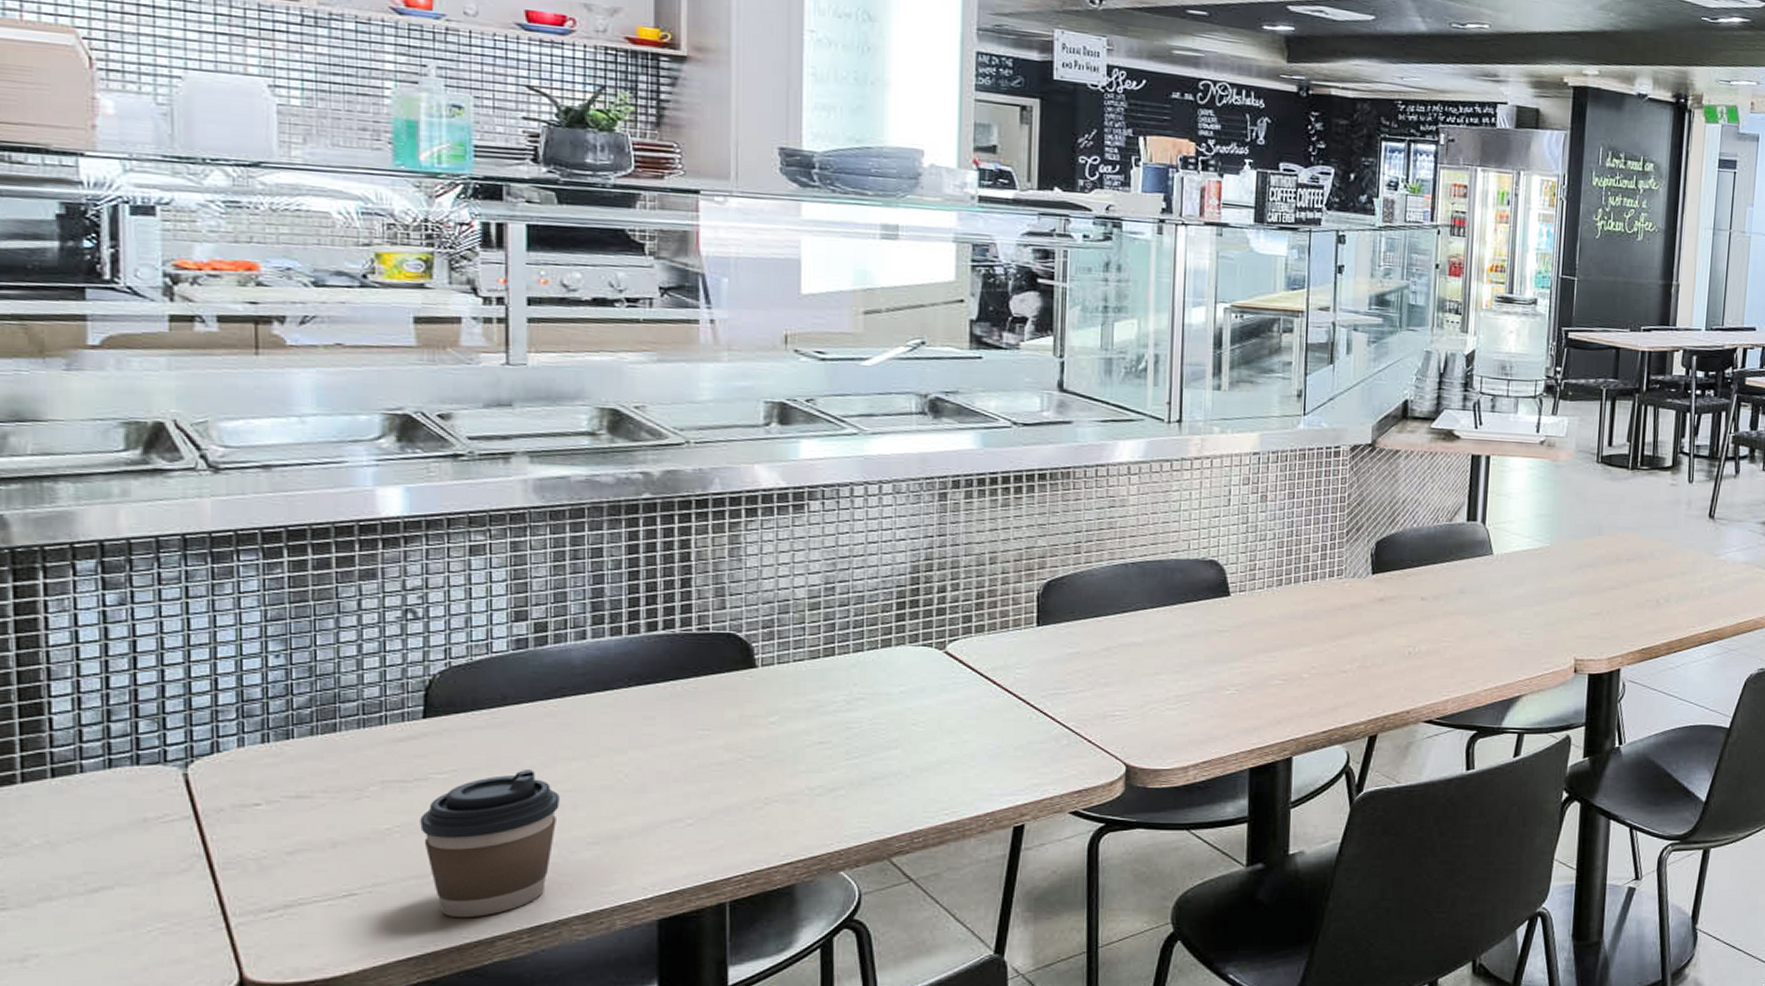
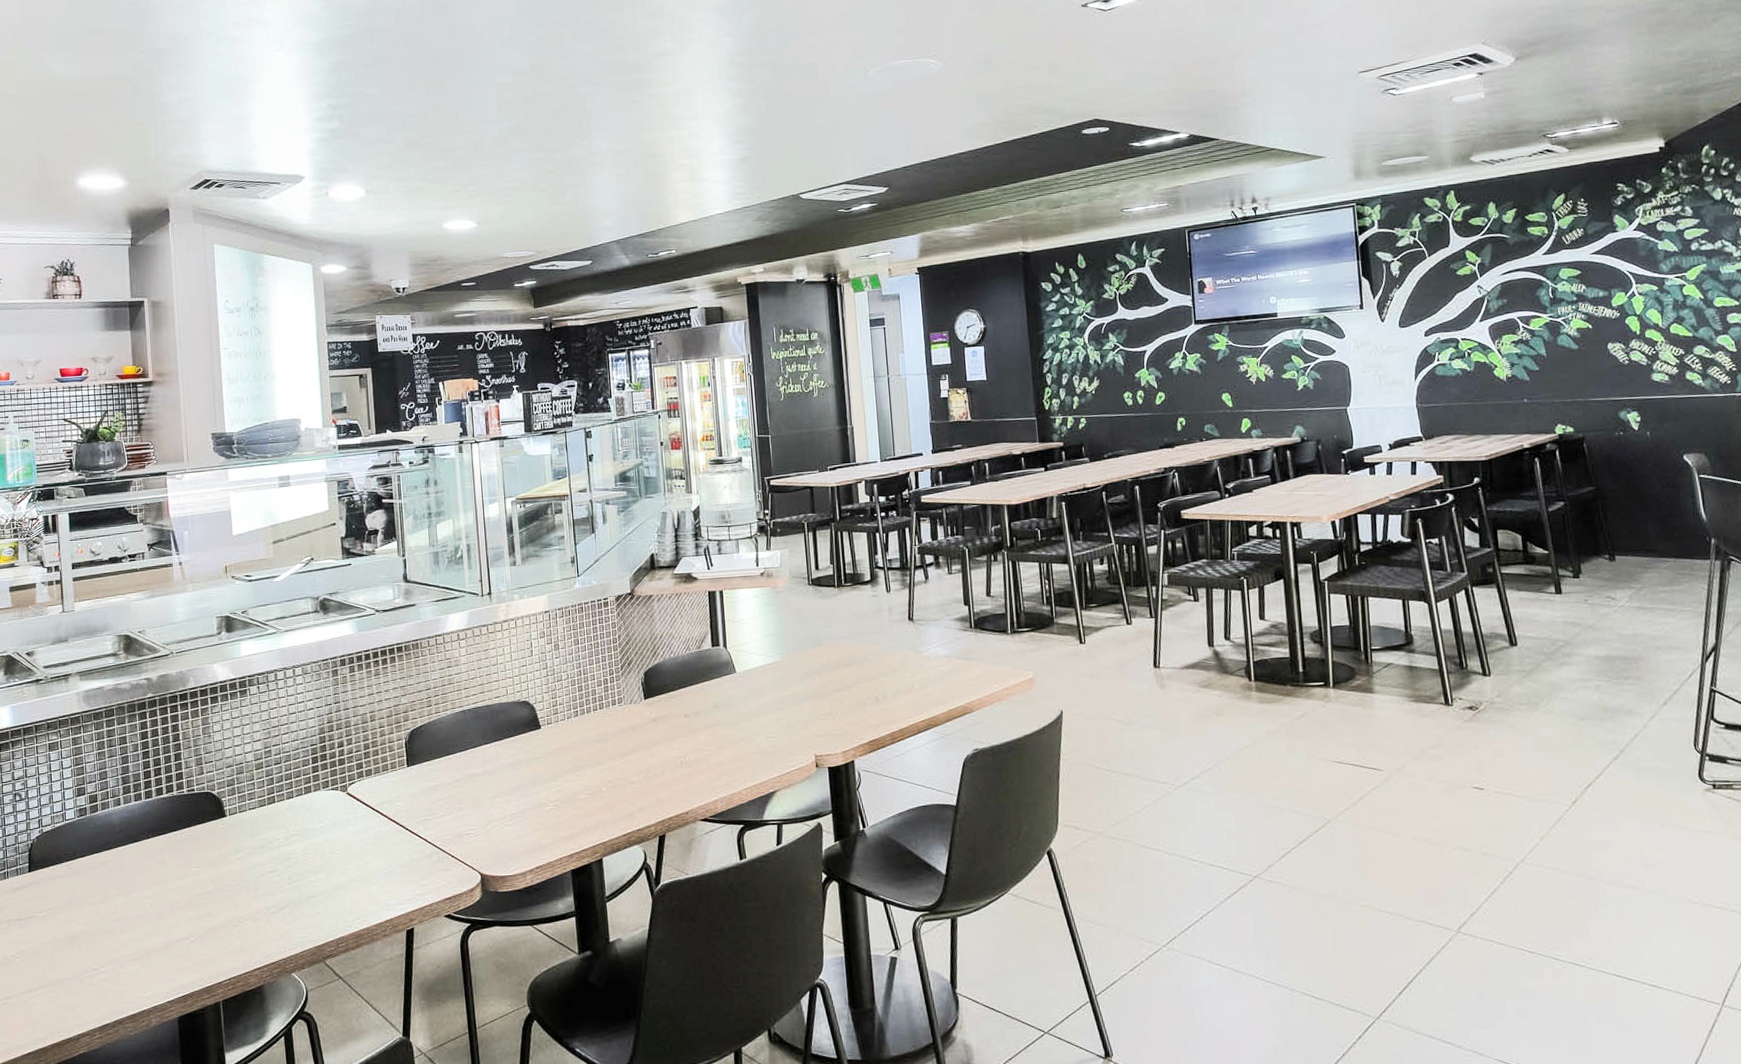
coffee cup: present [420,768,560,918] -> none [30,905,112,1021]

